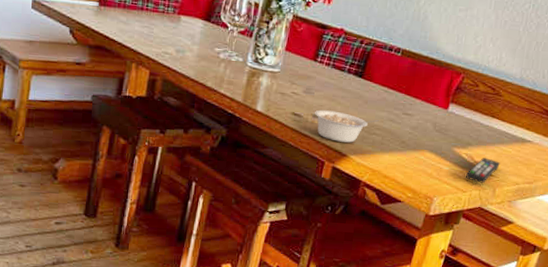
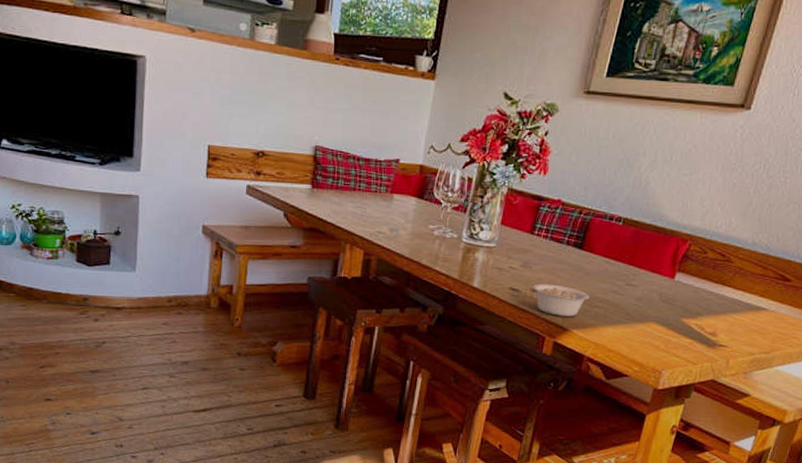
remote control: present [466,158,500,183] -> none [696,328,733,355]

